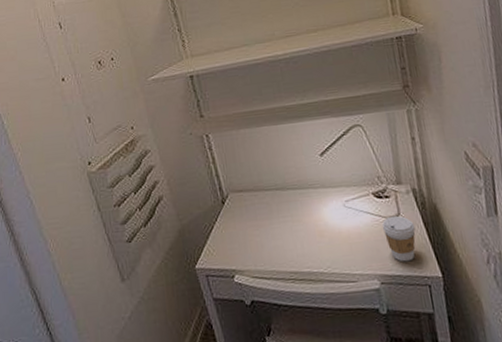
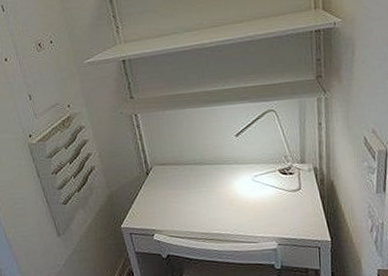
coffee cup: present [382,215,416,262] -> none [284,189,313,228]

